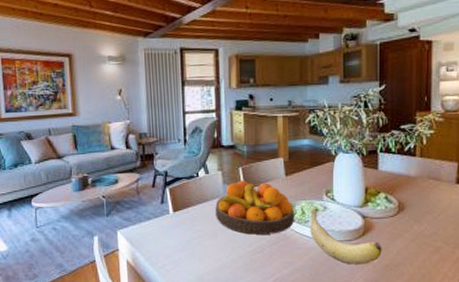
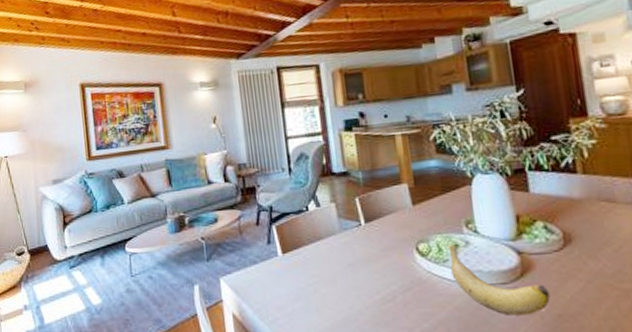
fruit bowl: present [215,181,295,235] -> none [331,213,431,279]

